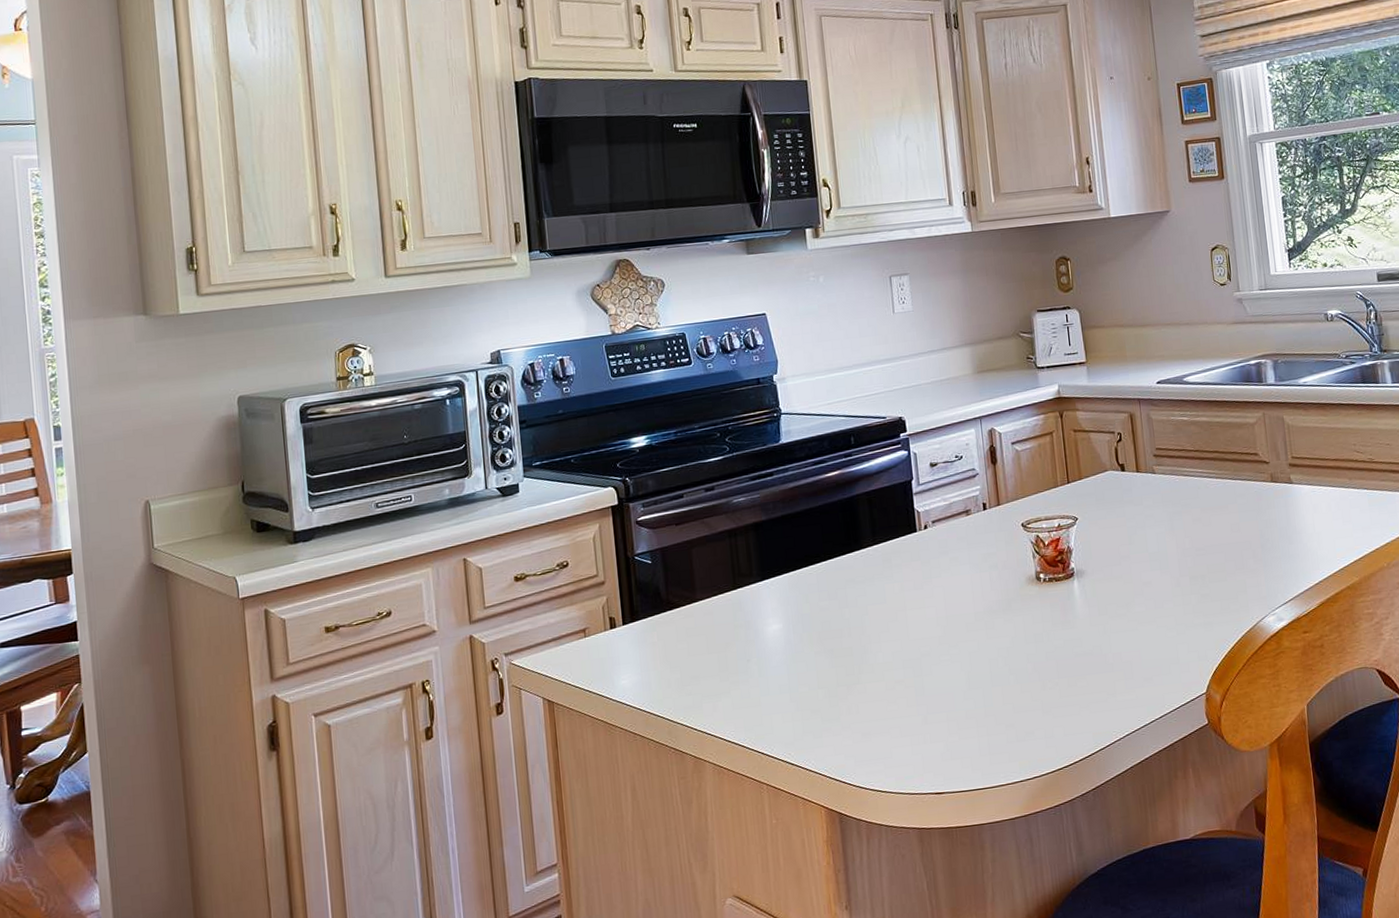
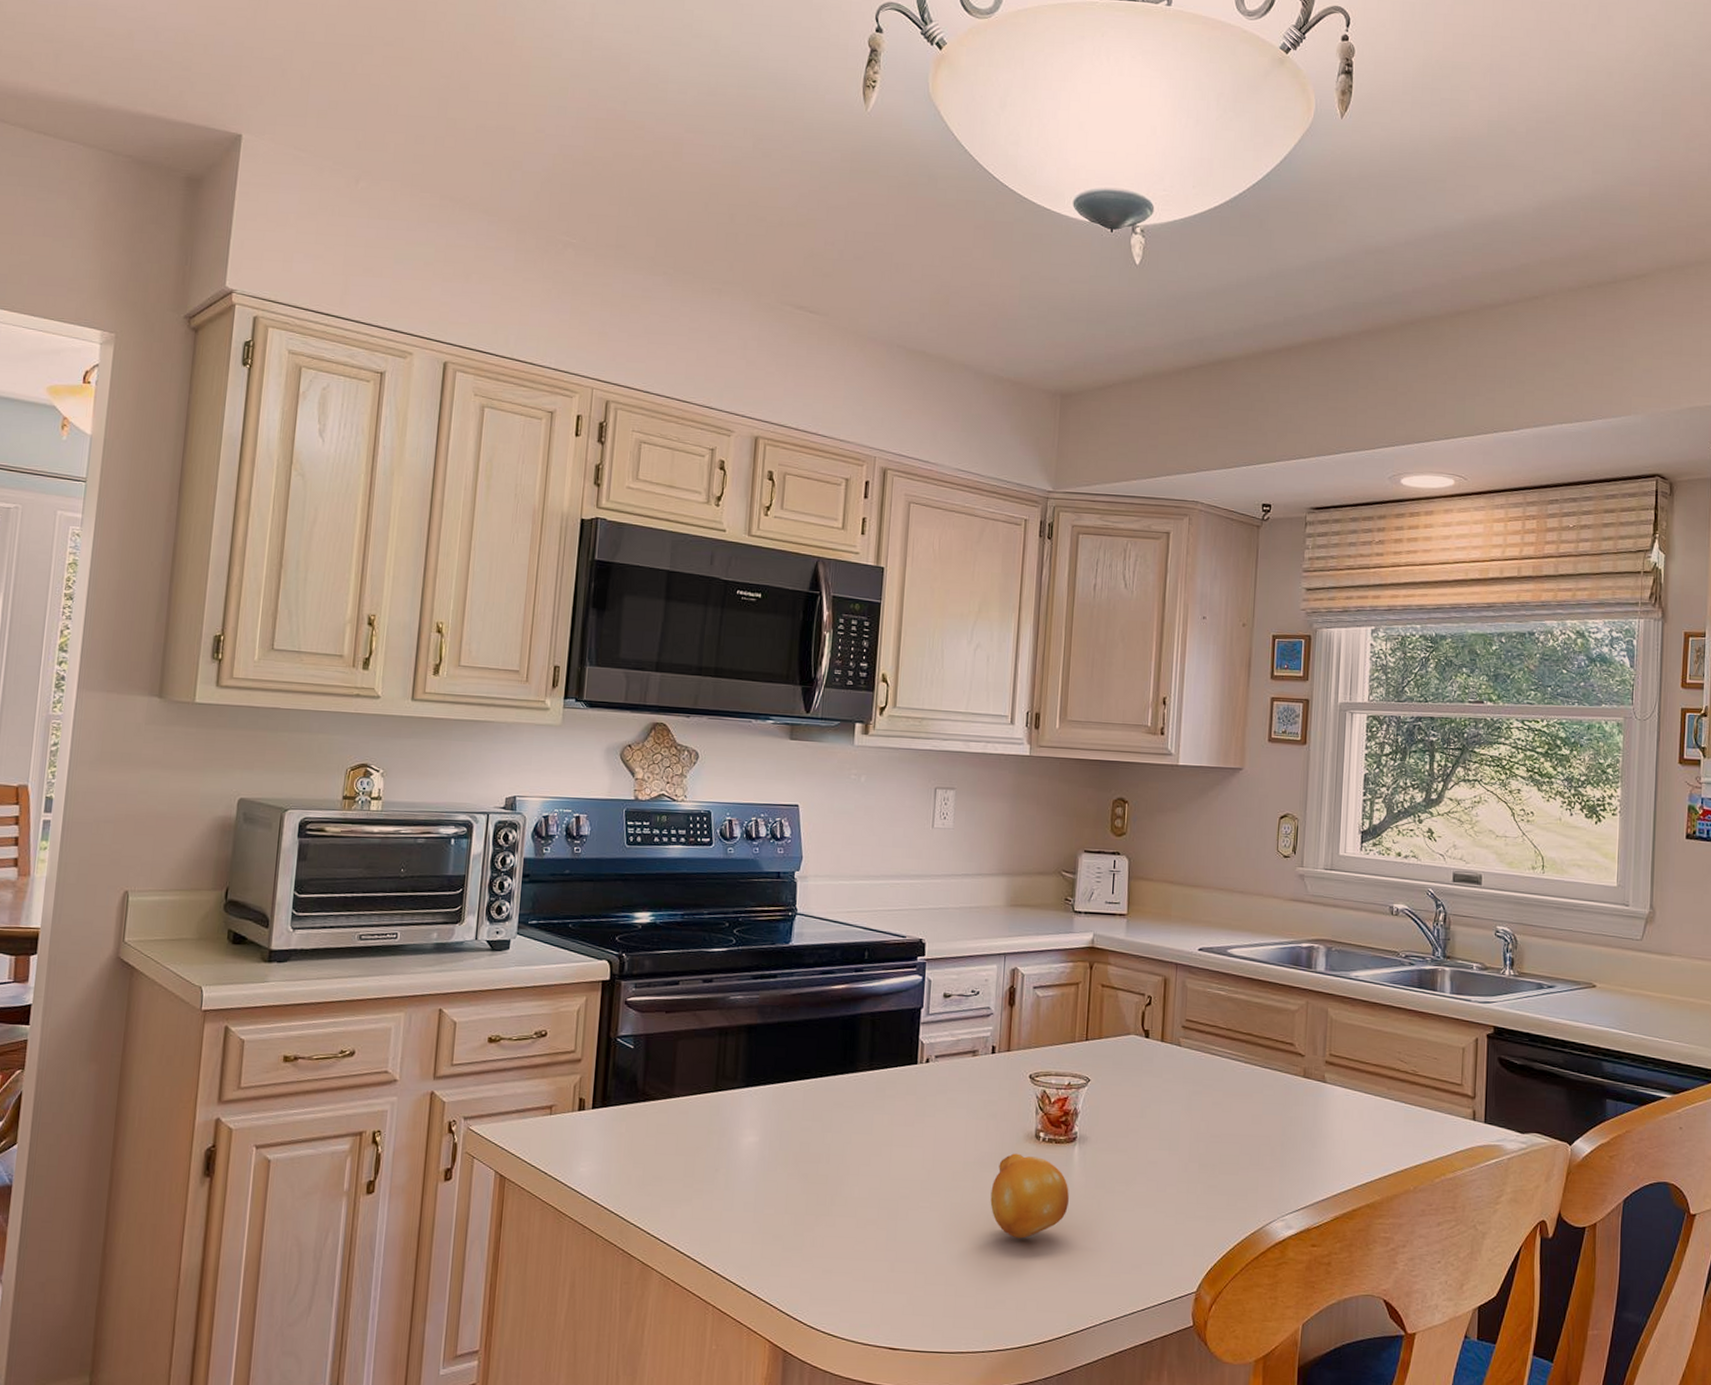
fruit: none [1004,596,1077,674] -> present [990,1153,1069,1239]

